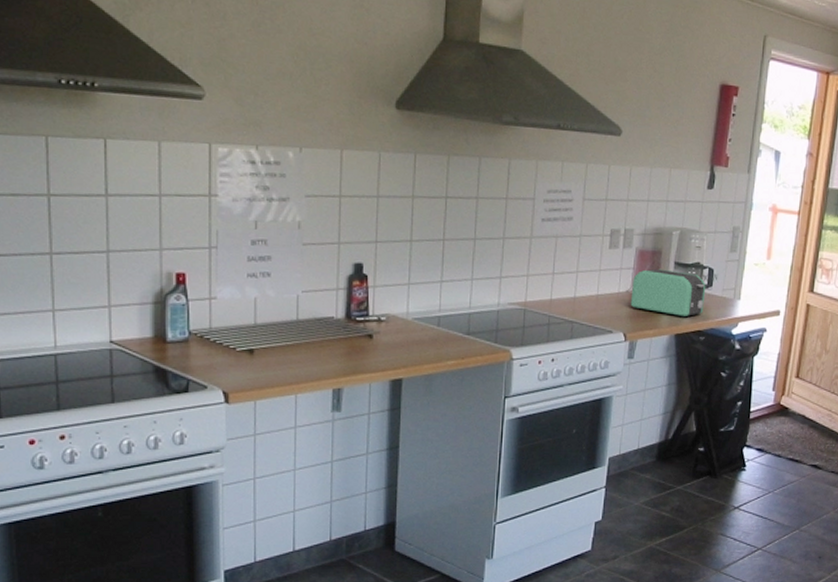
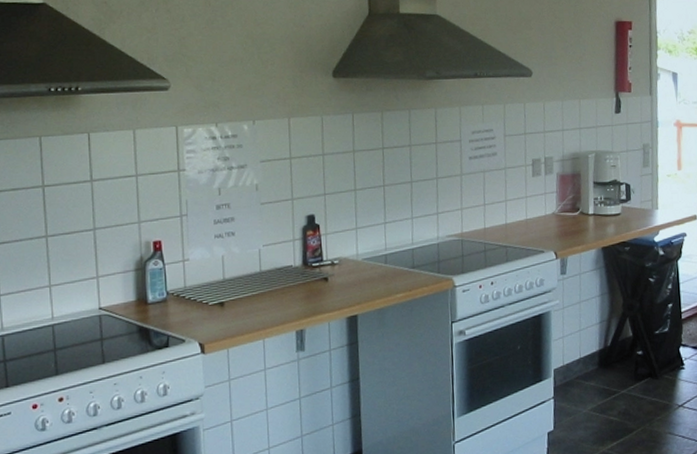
toaster: present [630,268,706,318] -> none [557,189,626,232]

